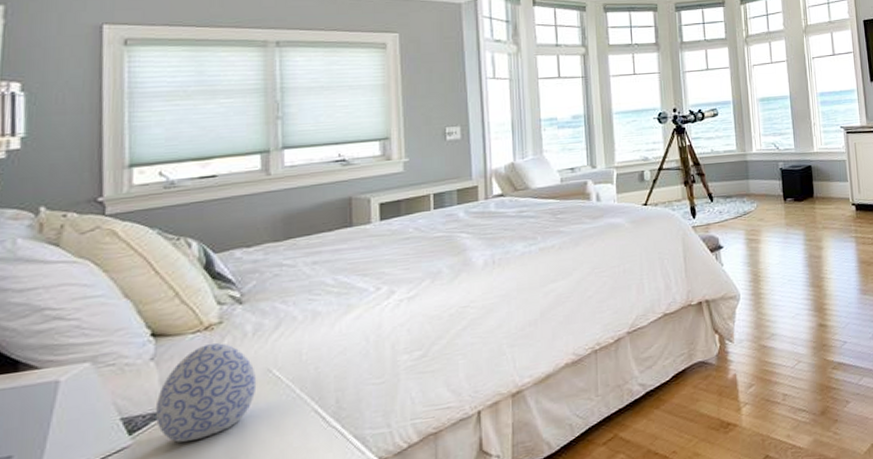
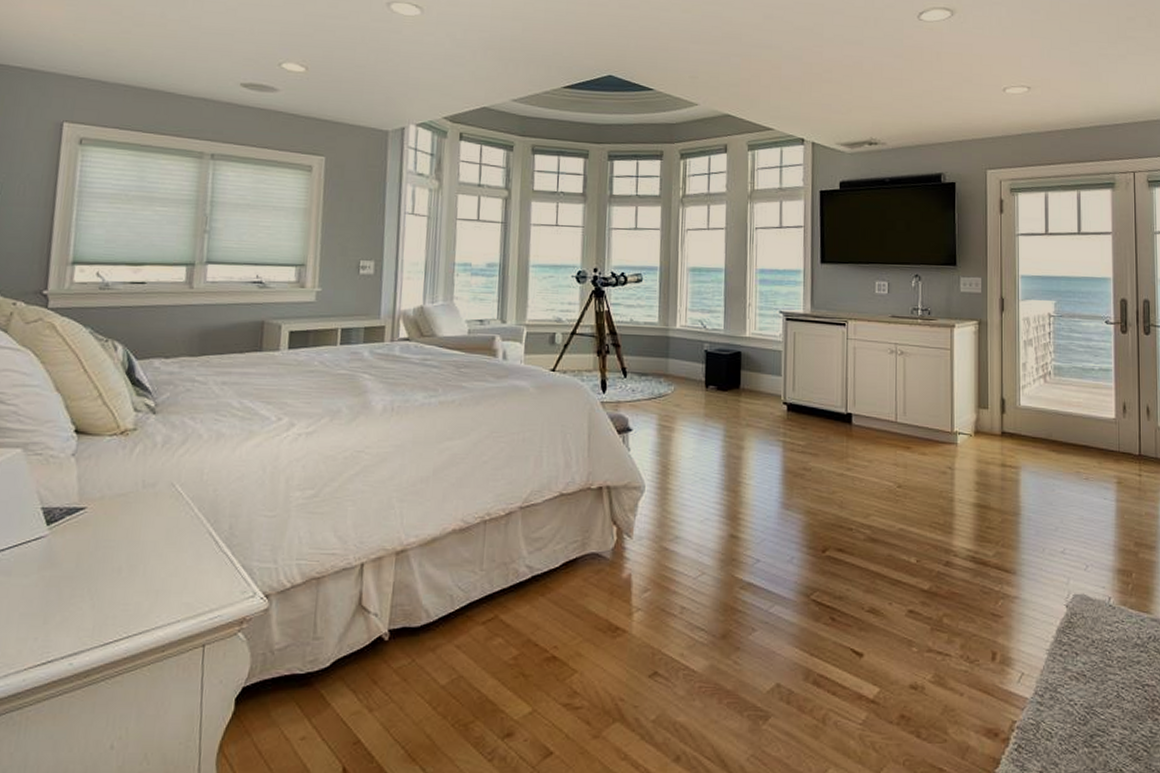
decorative egg: present [155,342,257,443] -> none [70,448,161,542]

